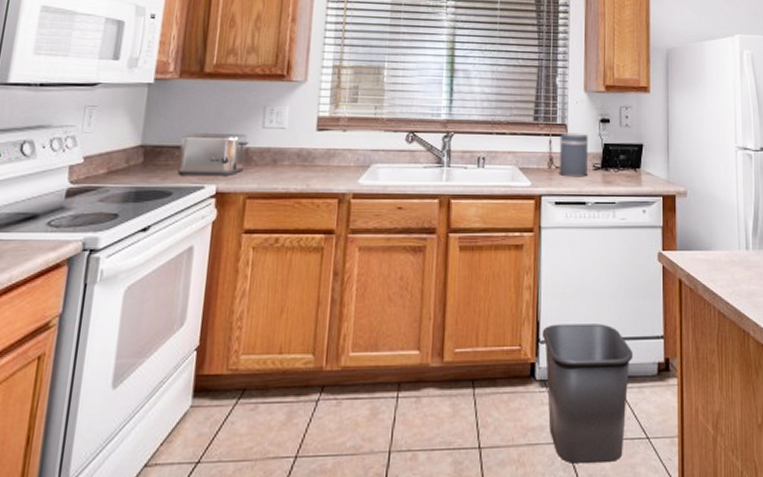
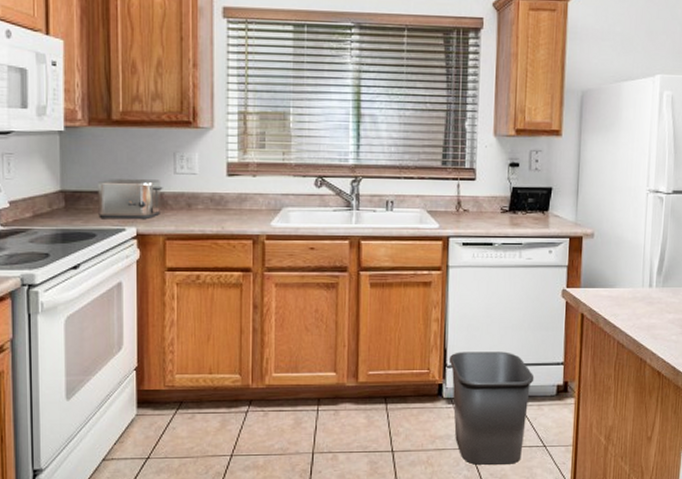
cylinder: present [559,132,588,177] -> none [466,176,497,220]

